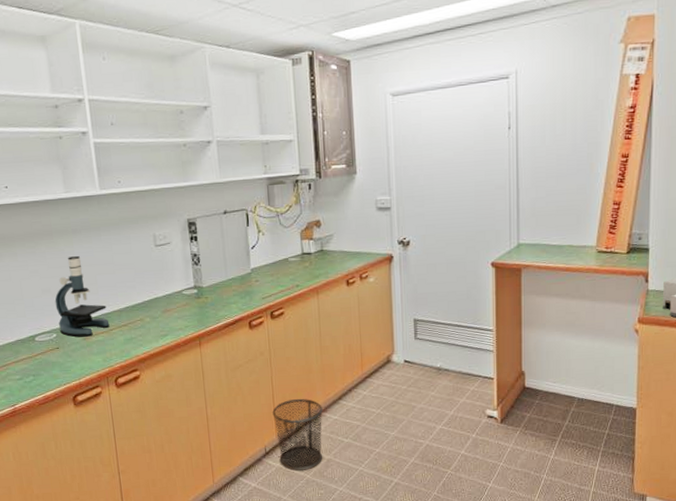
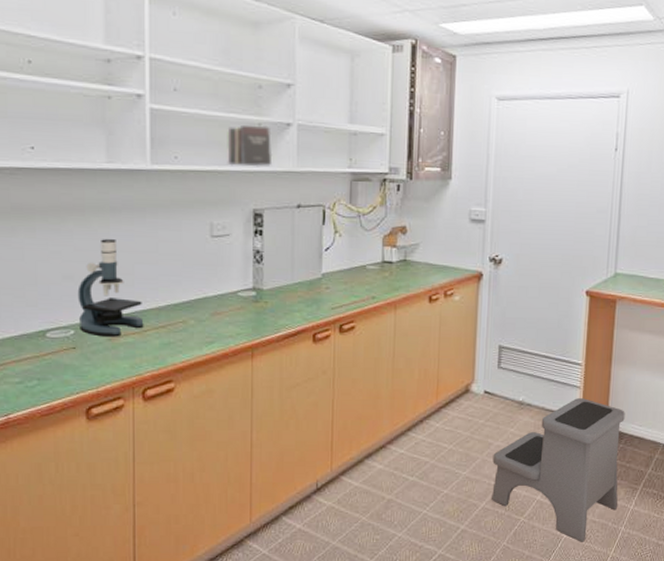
books: none [158,145,199,184] -> present [227,124,273,167]
trash can: present [272,398,323,471] -> none [329,427,388,511]
step stool: none [417,361,539,490] -> present [492,398,625,542]

